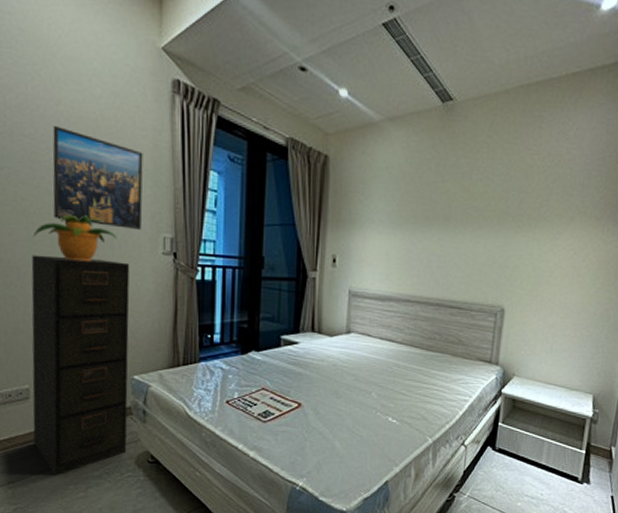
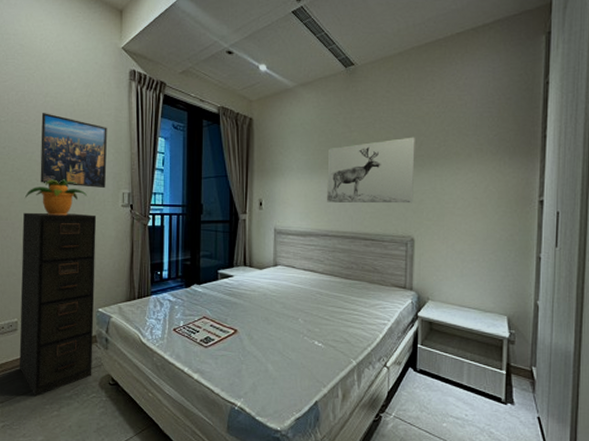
wall art: none [410,192,515,270] -> present [326,137,415,204]

